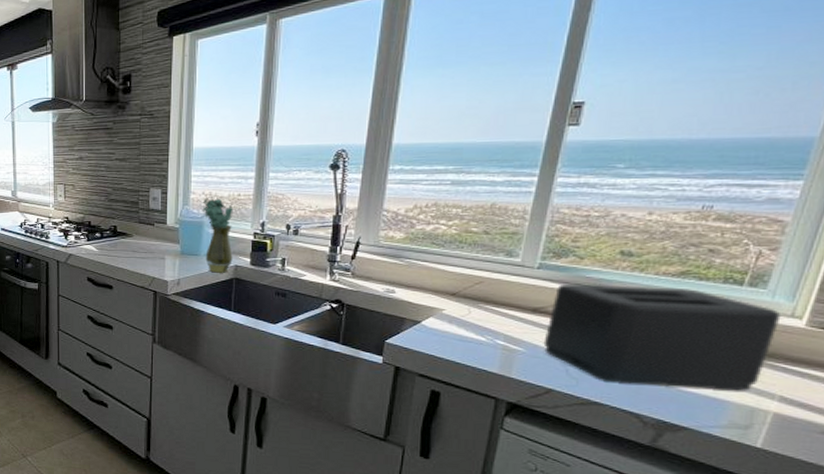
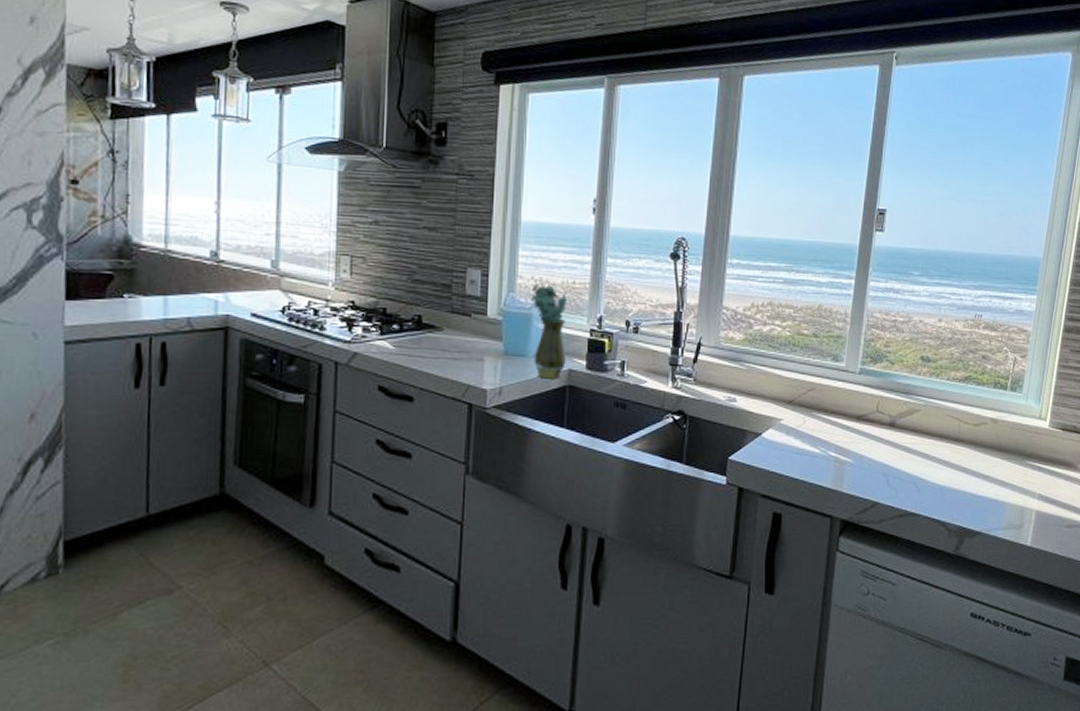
toaster: present [543,283,781,391] -> none [867,389,1033,492]

